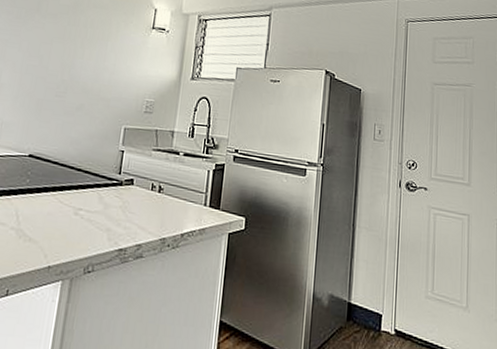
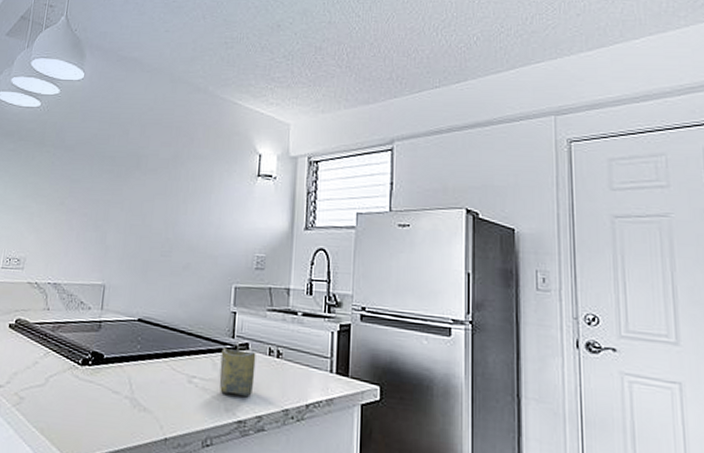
cup: none [103,182,140,227] -> present [219,347,256,396]

